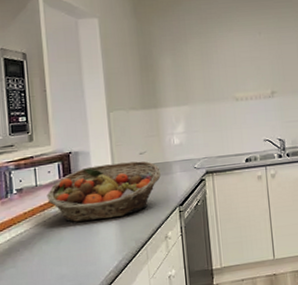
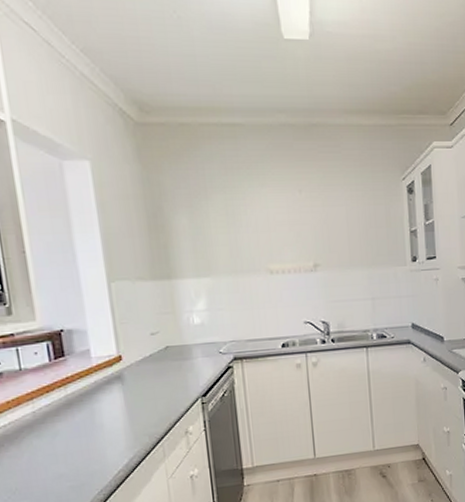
fruit basket: present [46,160,161,223] -> none [34,342,178,414]

